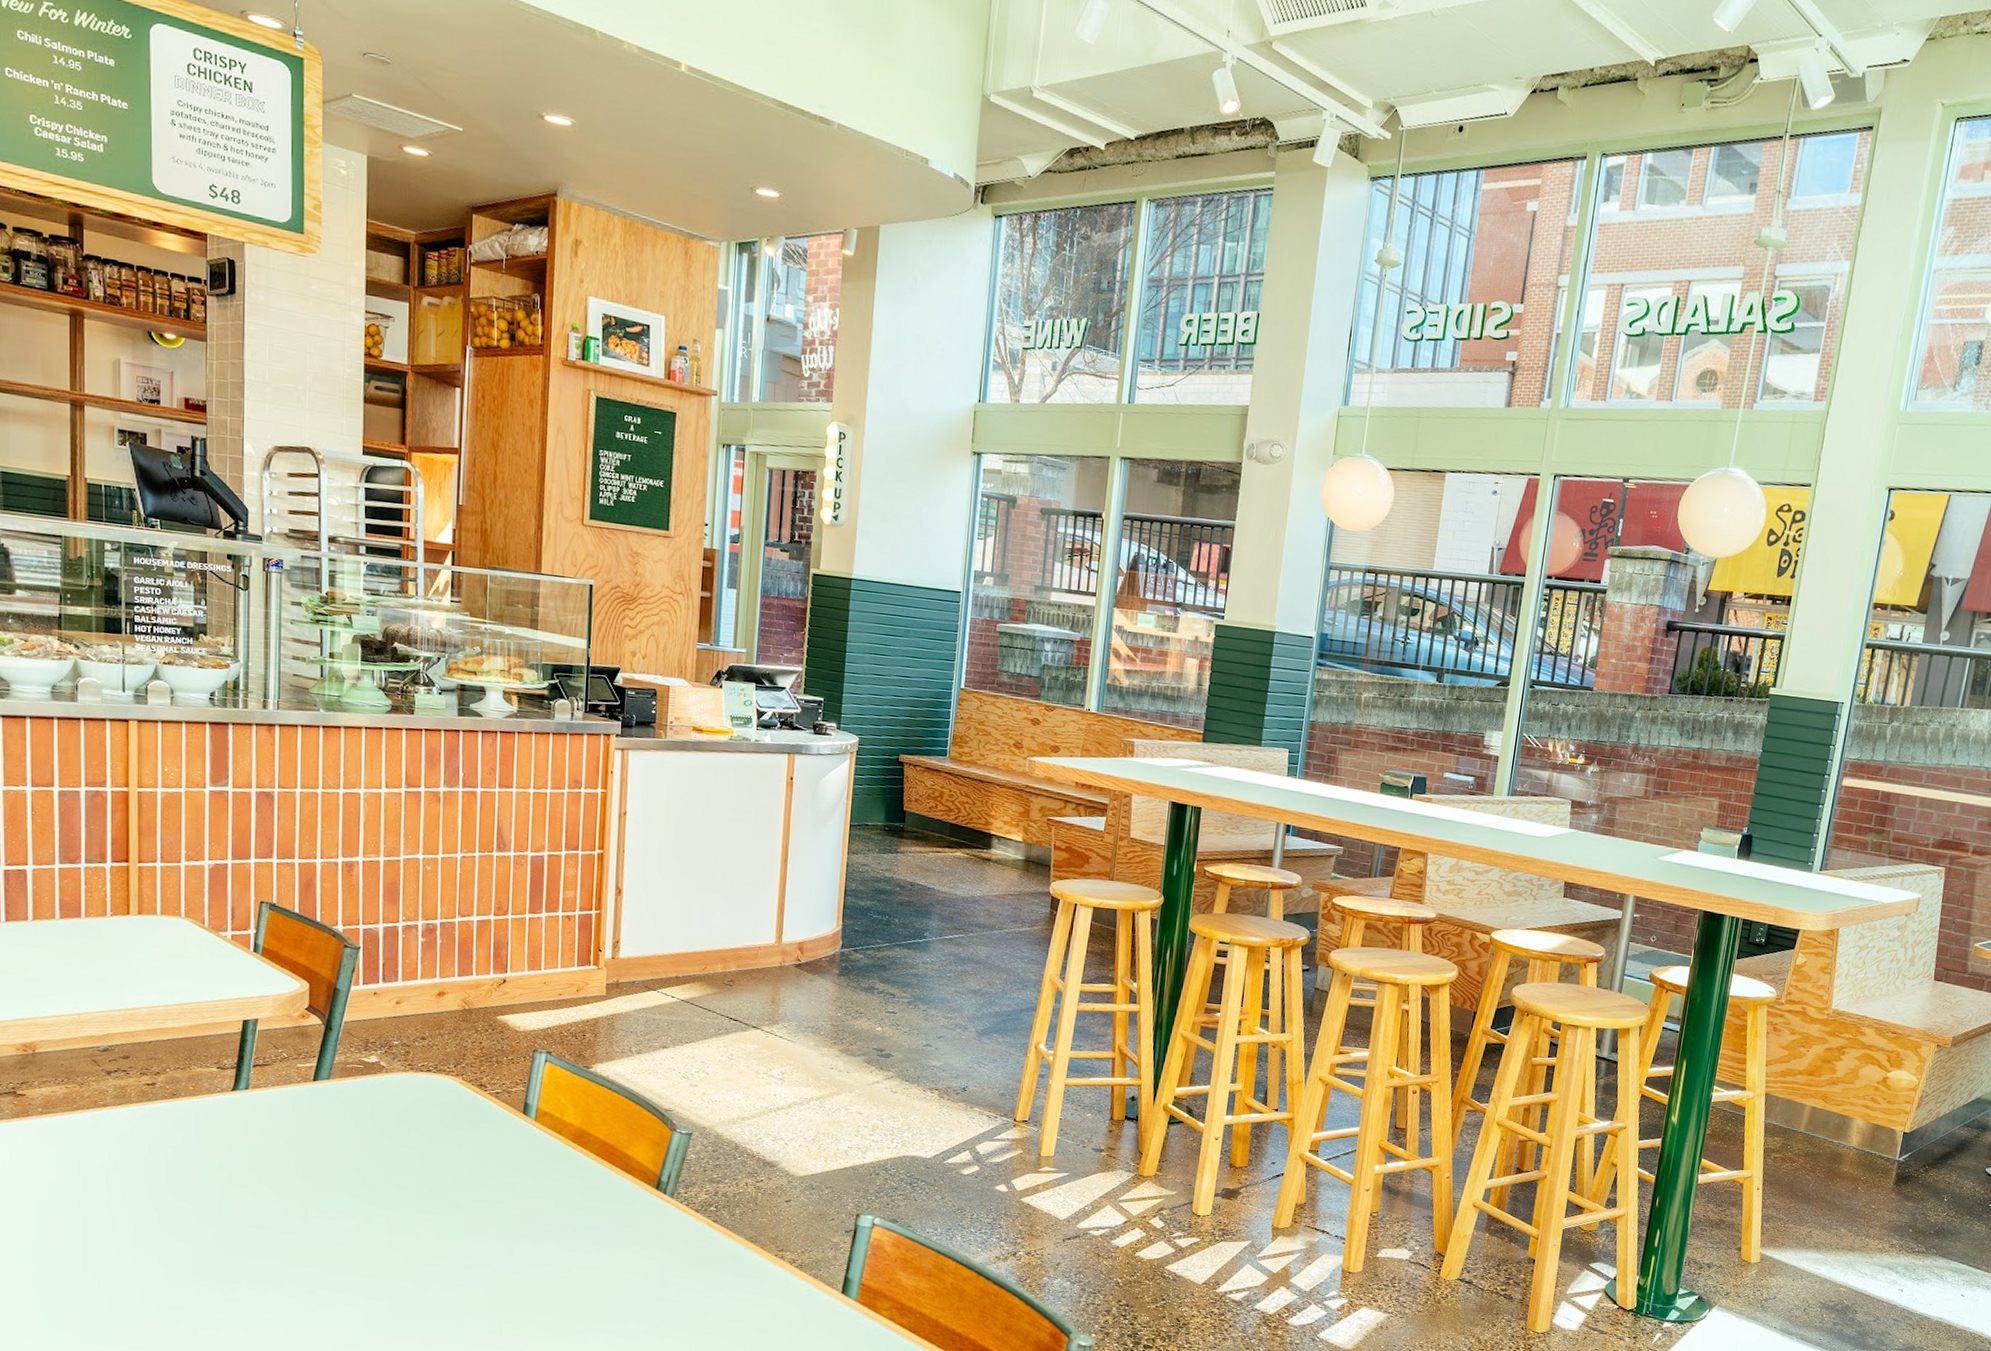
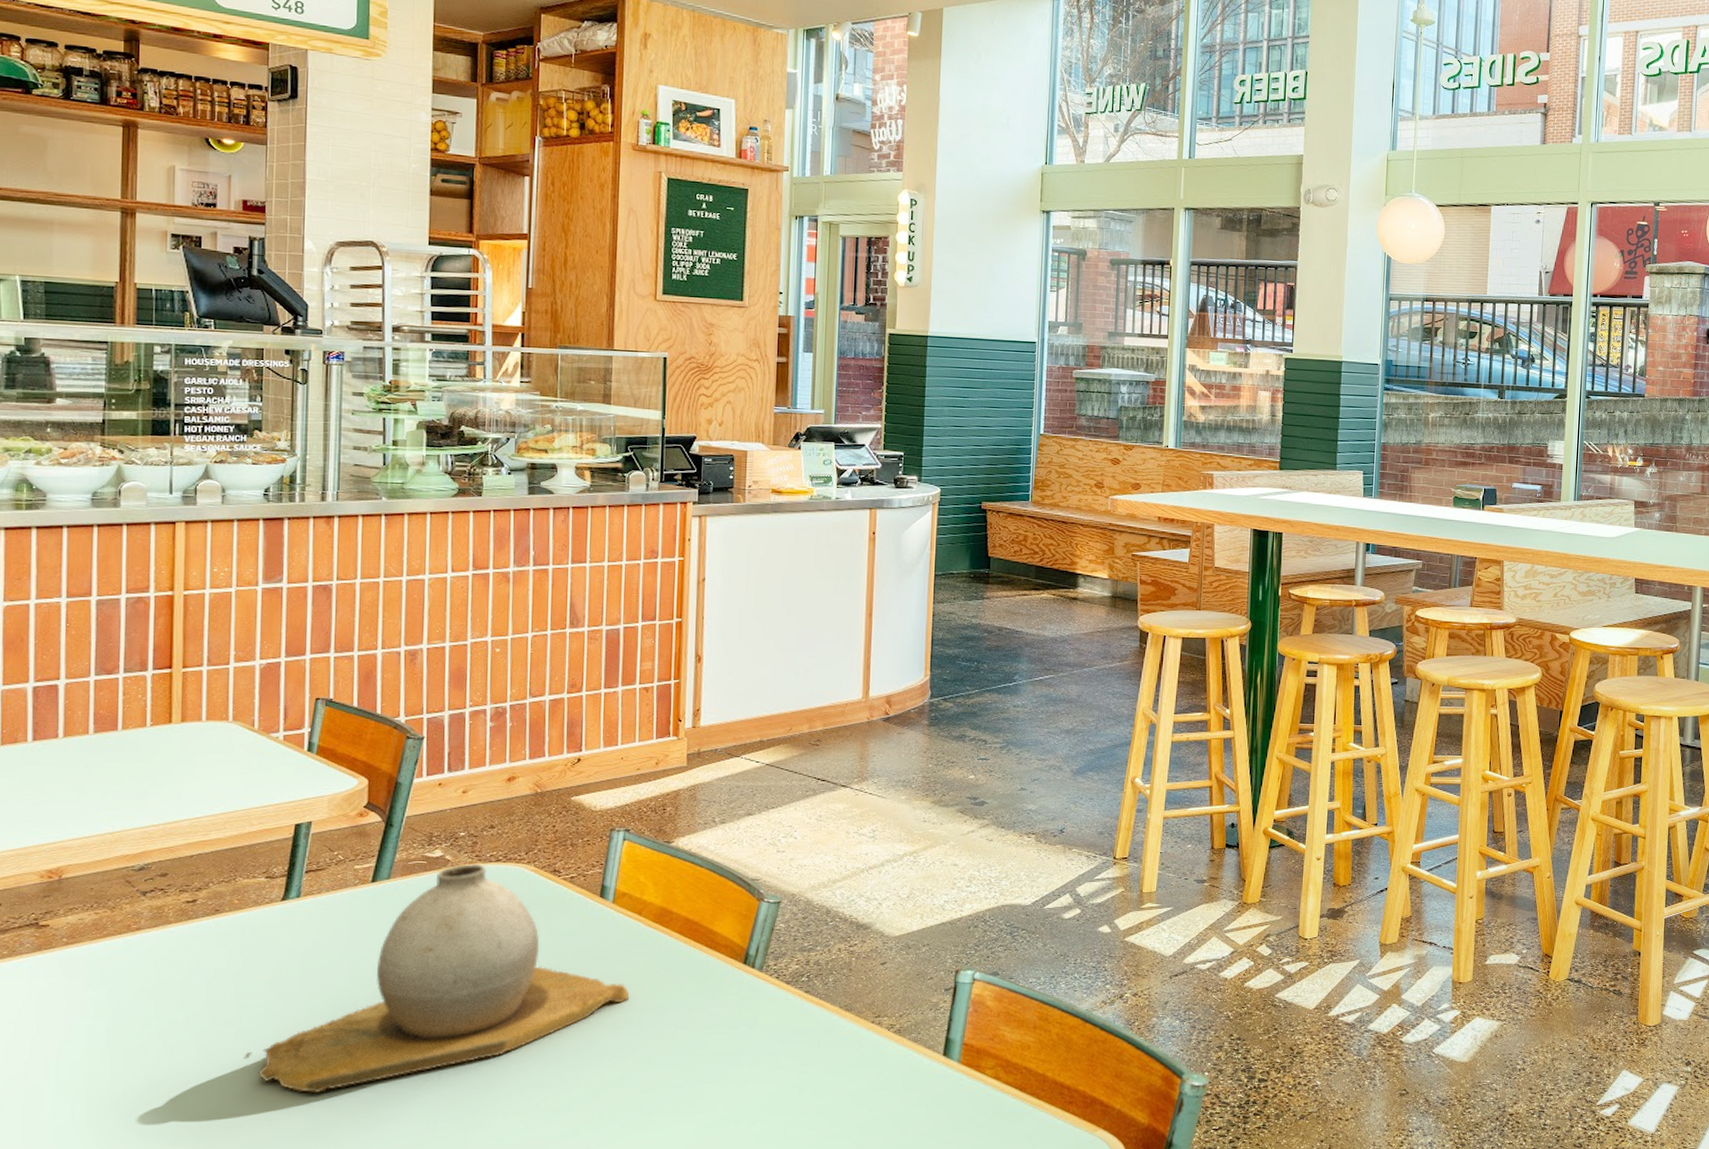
vase: none [200,1072,550,1272] -> present [244,864,630,1094]

